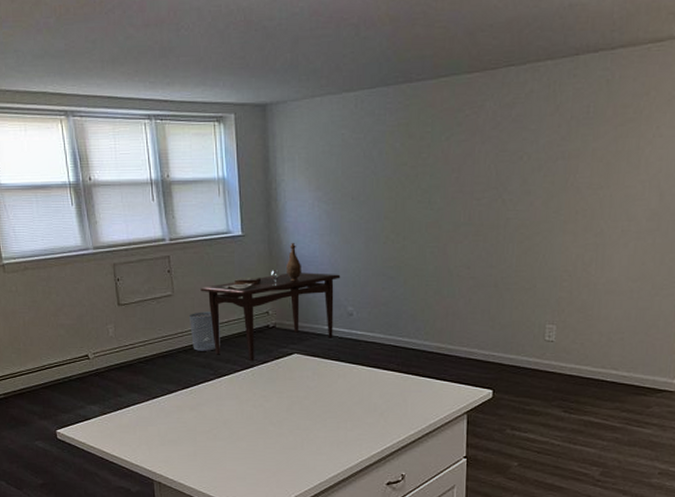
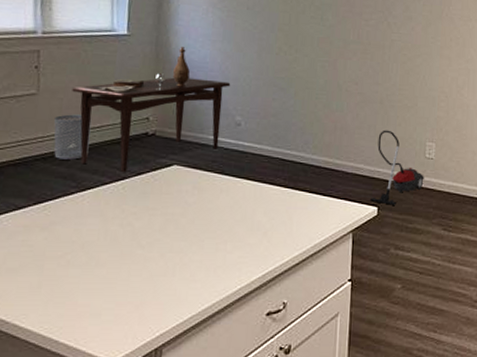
vacuum cleaner: none [484,313,543,388] -> present [369,130,424,205]

